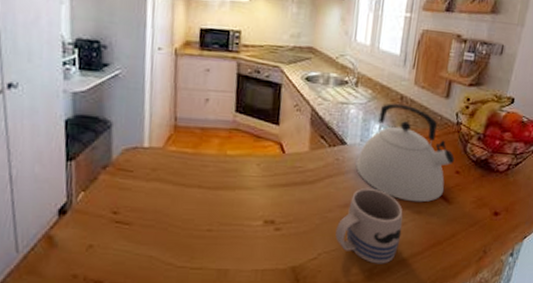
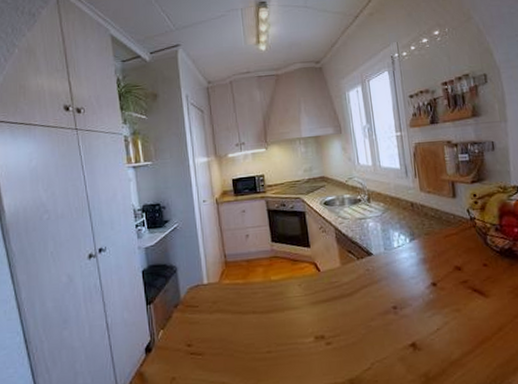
mug: present [335,188,403,264] -> none [382,293,448,368]
kettle: present [355,103,455,203] -> none [385,210,479,300]

